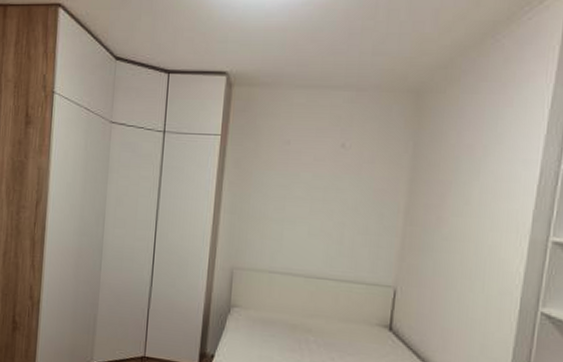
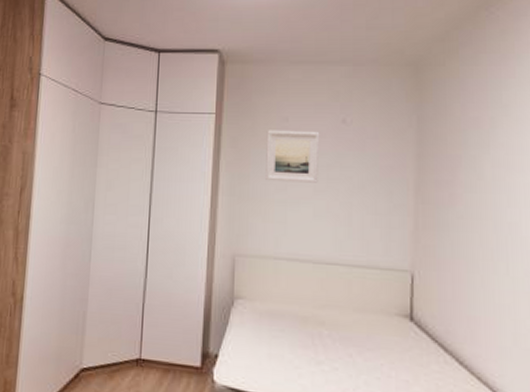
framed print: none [265,152,320,204] -> present [266,130,320,183]

